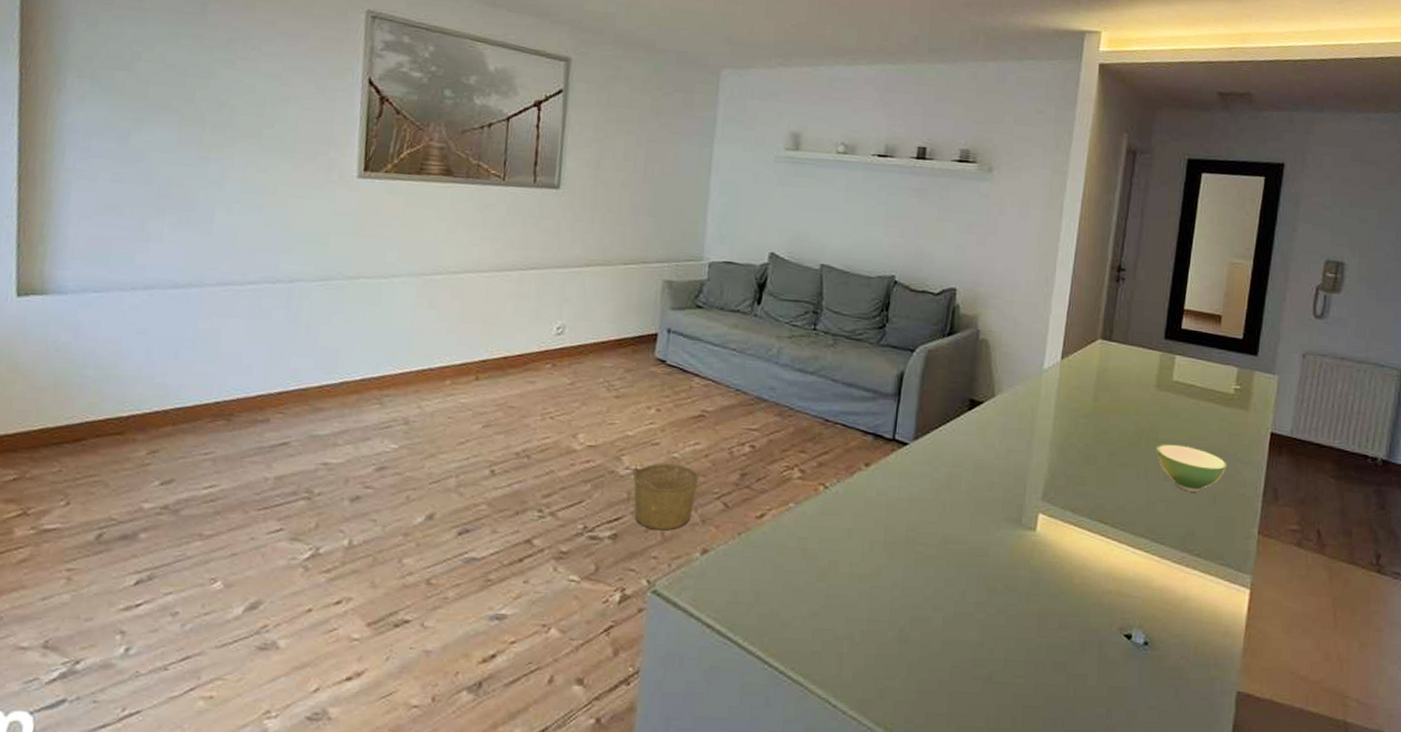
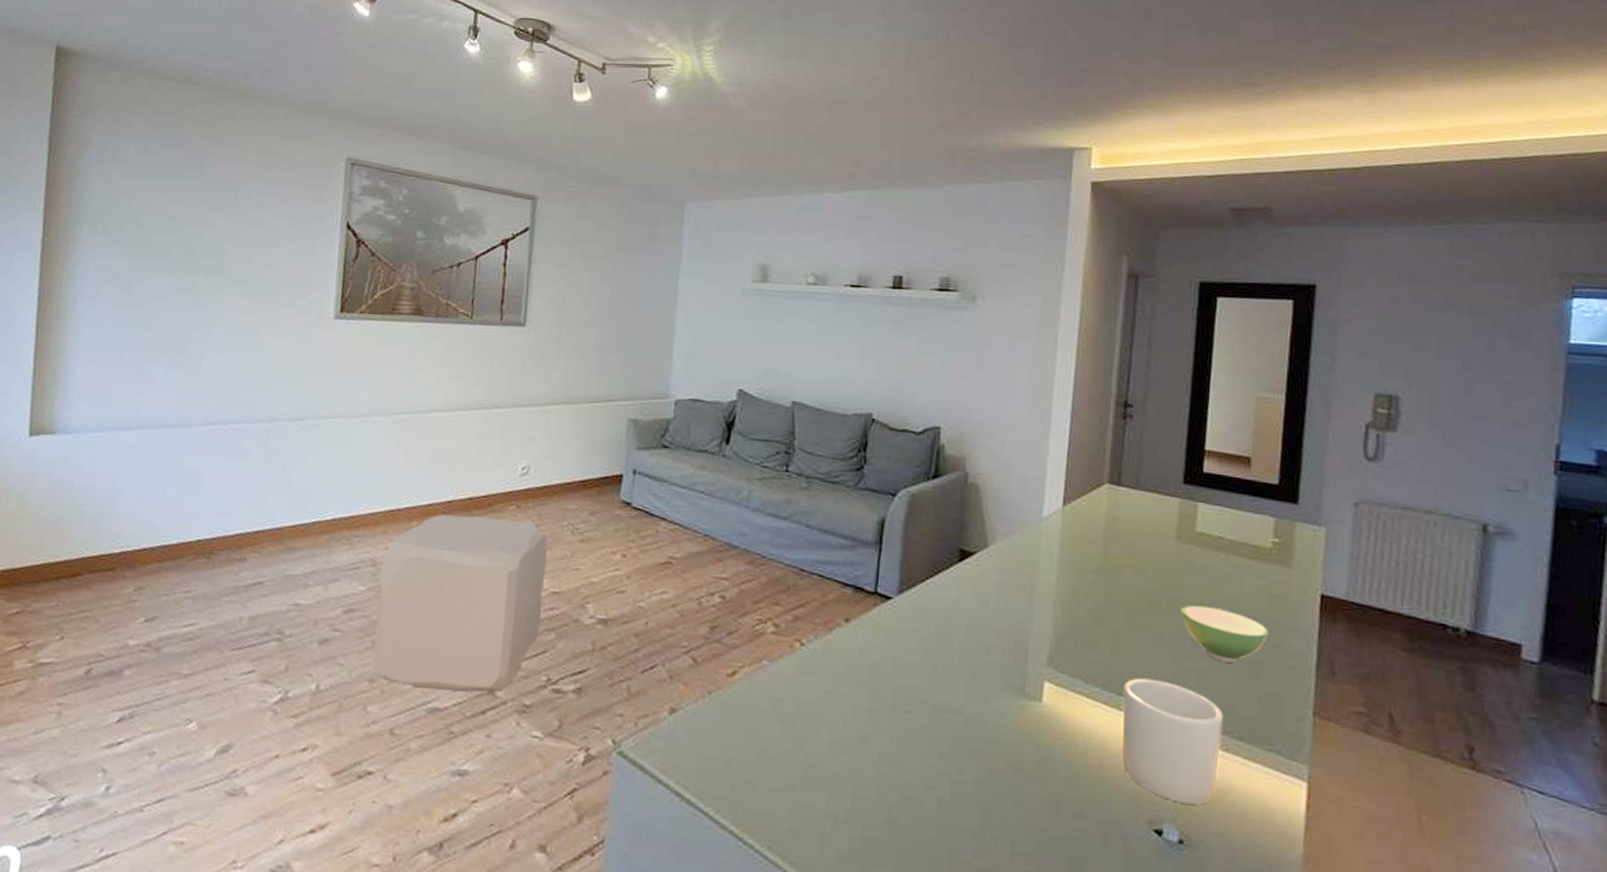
pouf: none [407,373,584,541] -> present [373,515,548,692]
basket: present [633,463,700,531] -> none [598,613,667,686]
mug: none [1101,508,1186,612] -> present [1121,678,1223,805]

